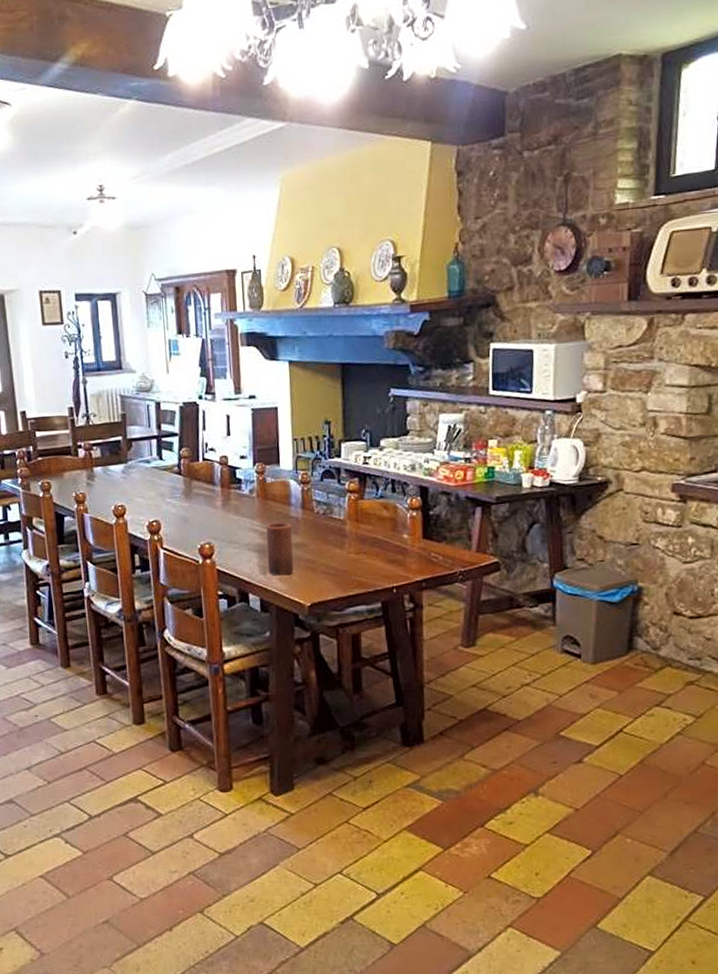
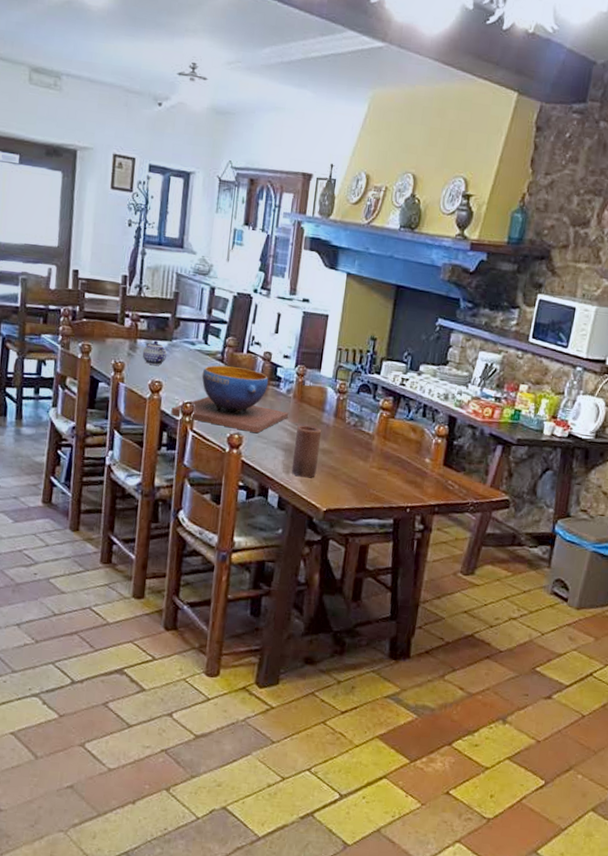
teapot: none [100,465,125,490] -> present [142,340,167,365]
decorative bowl: none [139,476,256,539] -> present [171,365,289,433]

